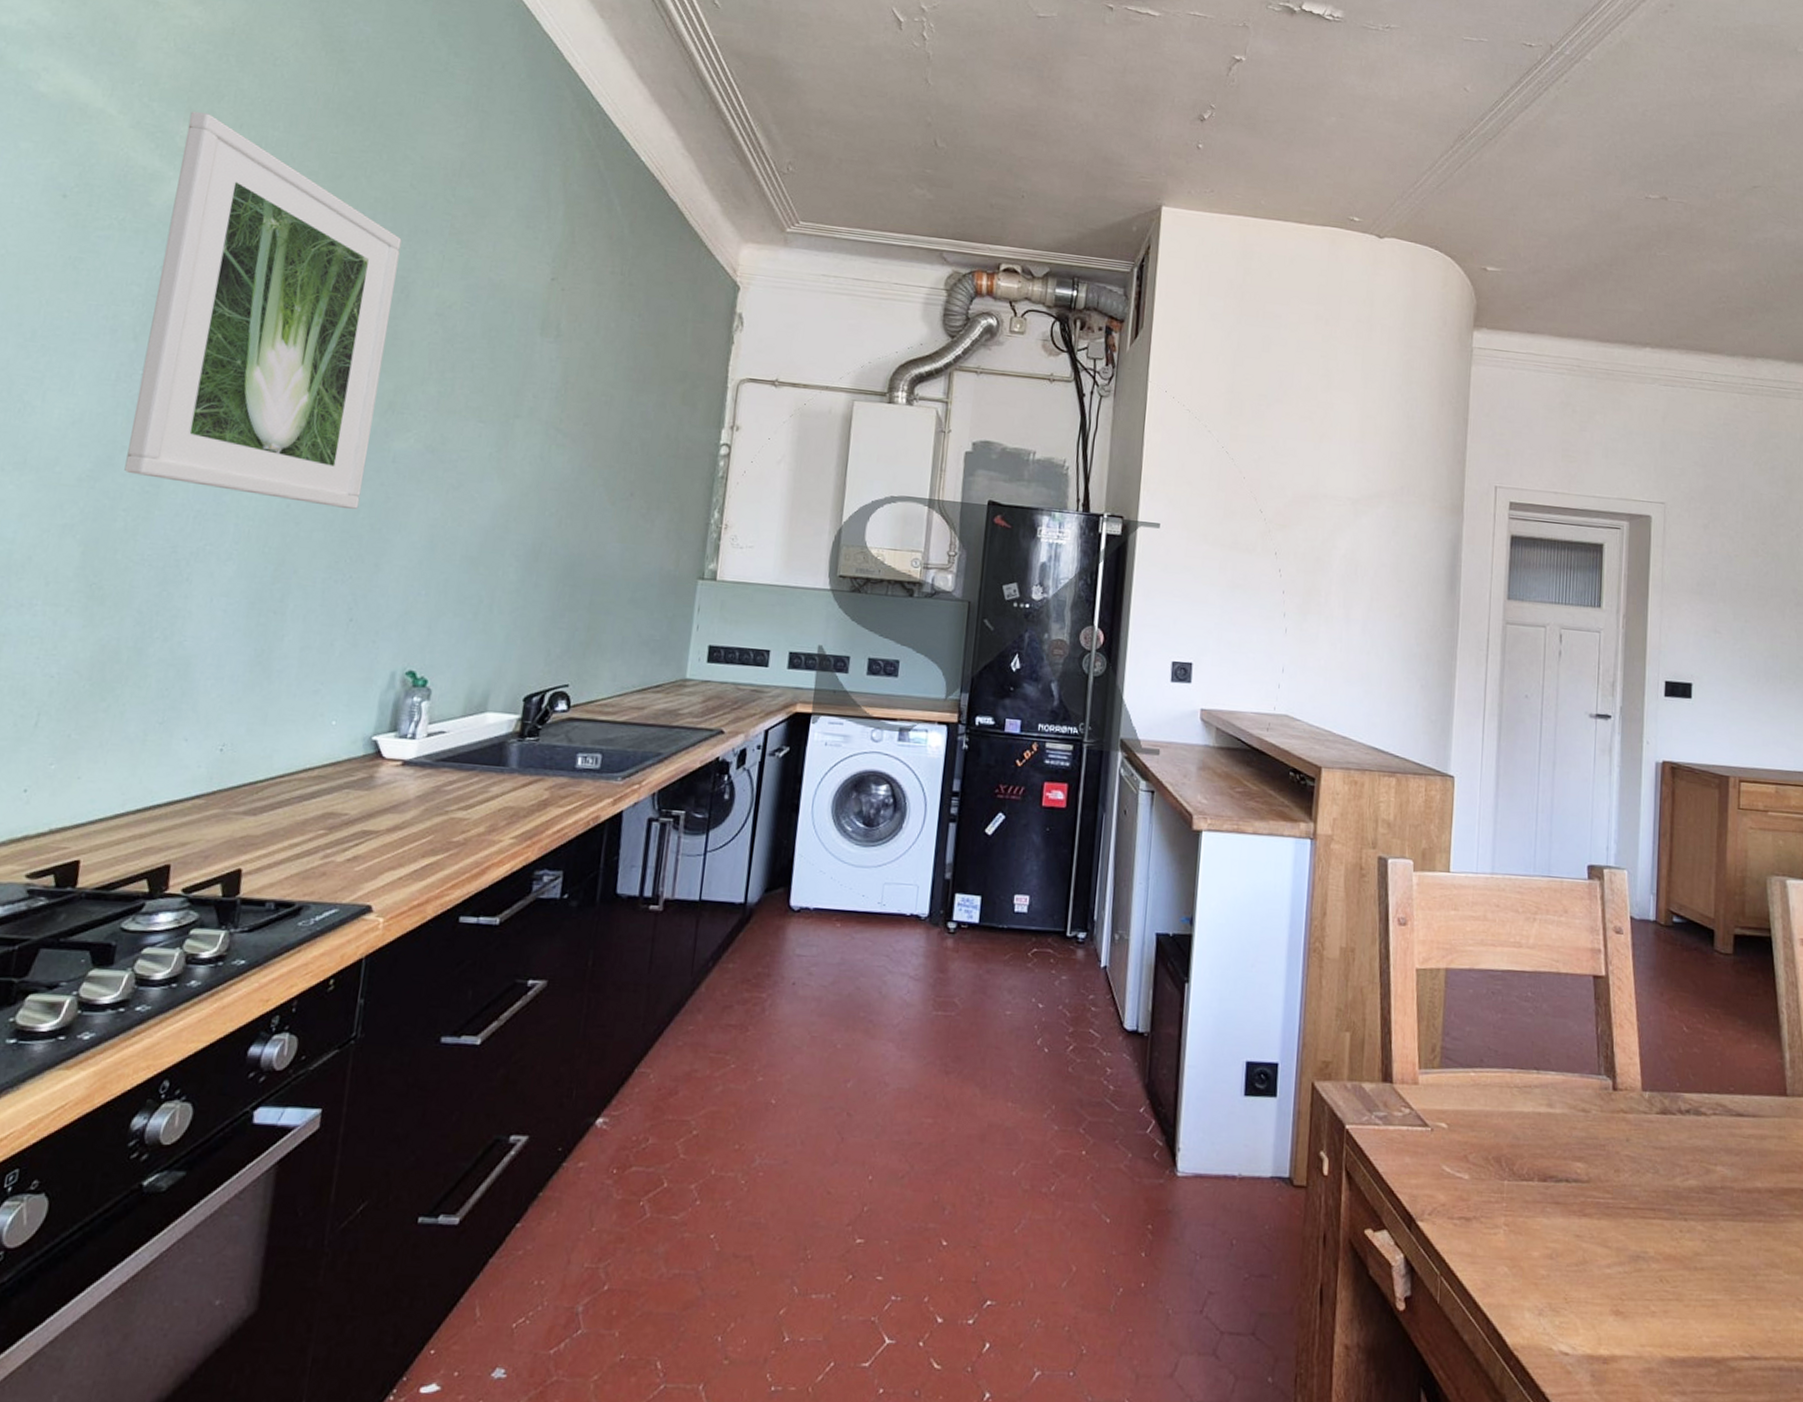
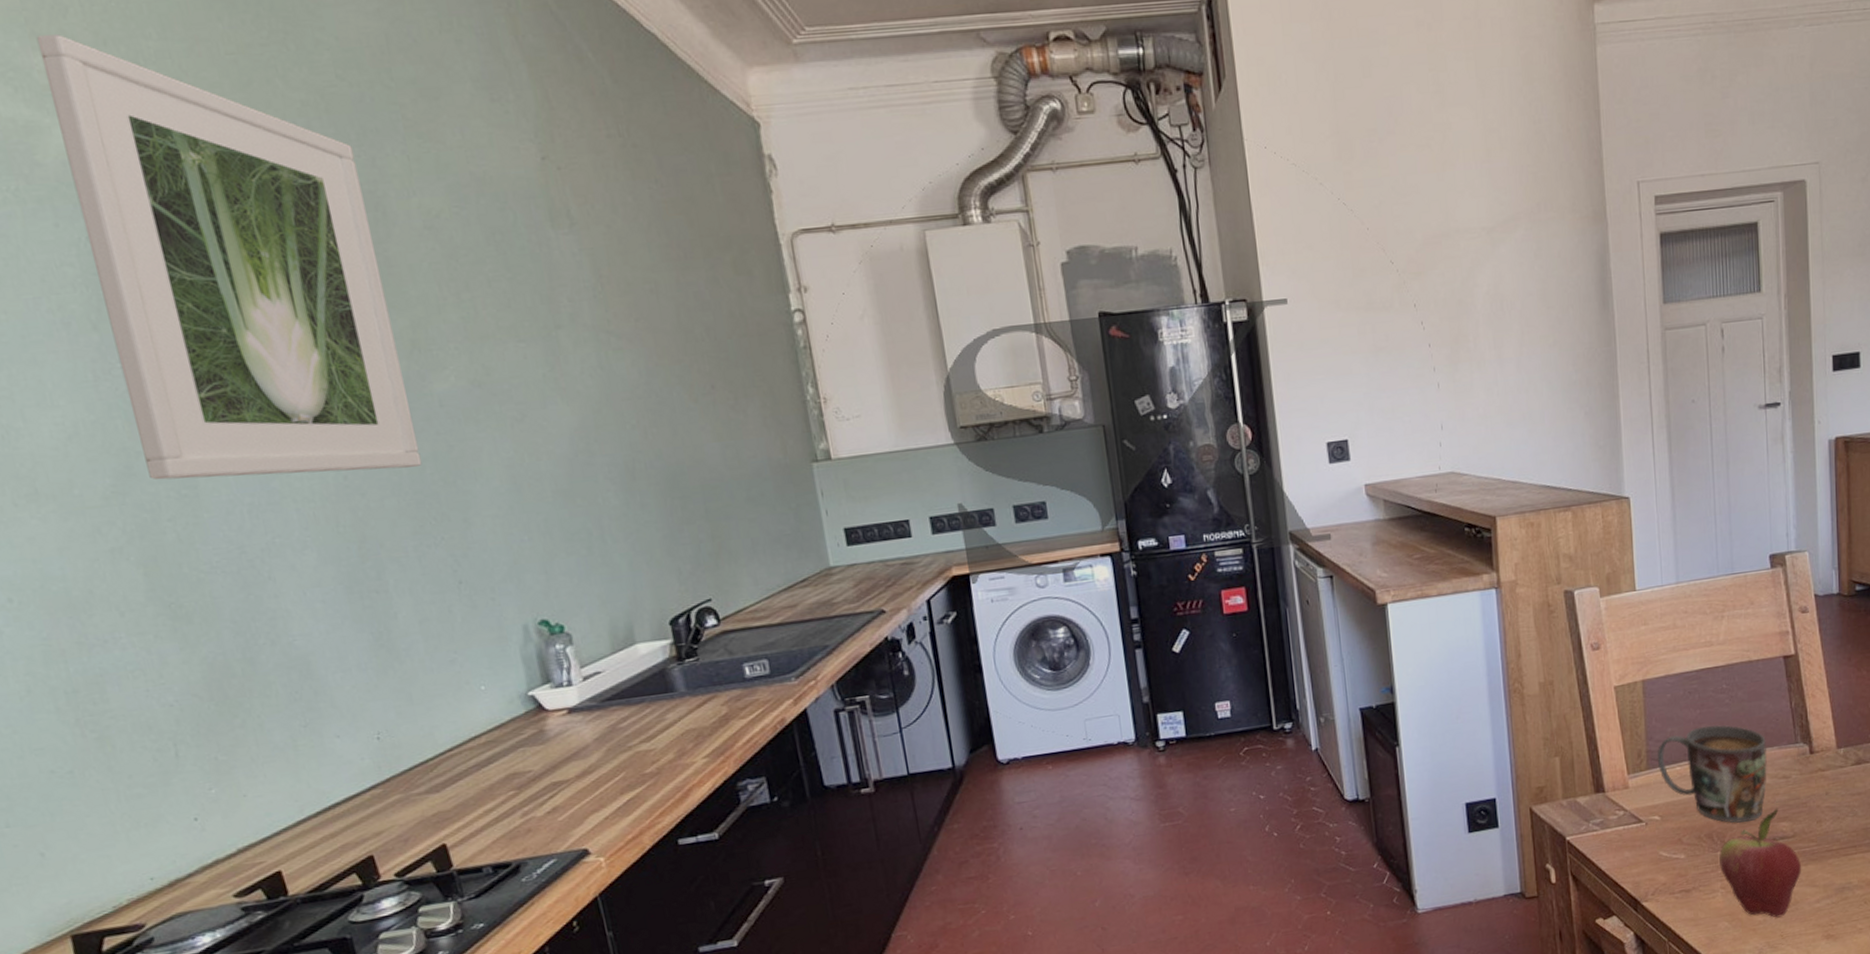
mug: none [1451,1033,1568,1153] -> present [1656,725,1768,823]
fruit: none [1504,1144,1595,1276] -> present [1718,808,1802,918]

